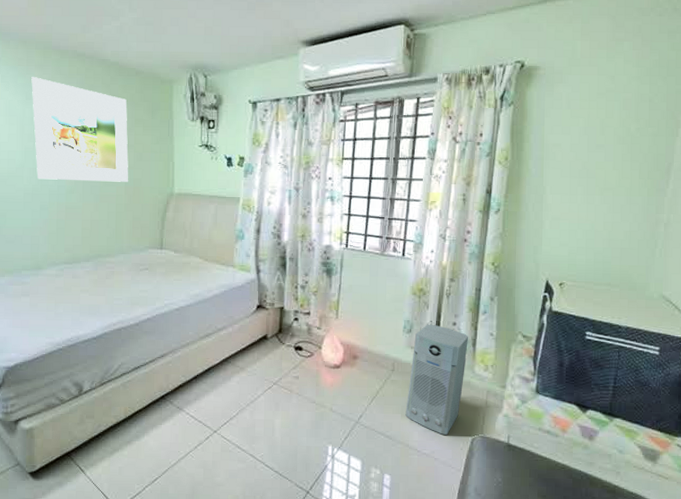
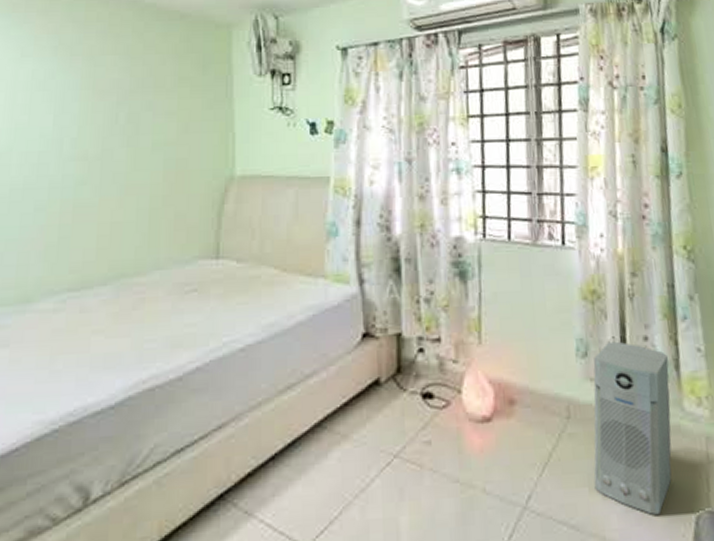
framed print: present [31,77,129,182] -> none [30,26,169,167]

